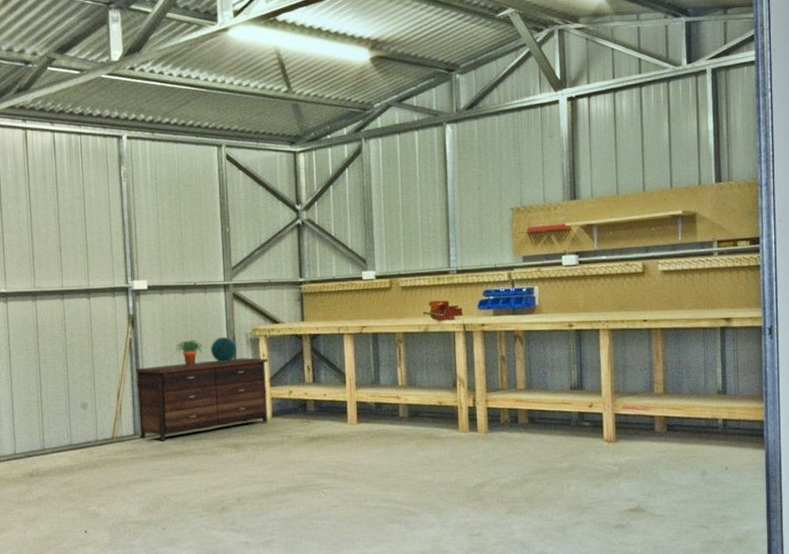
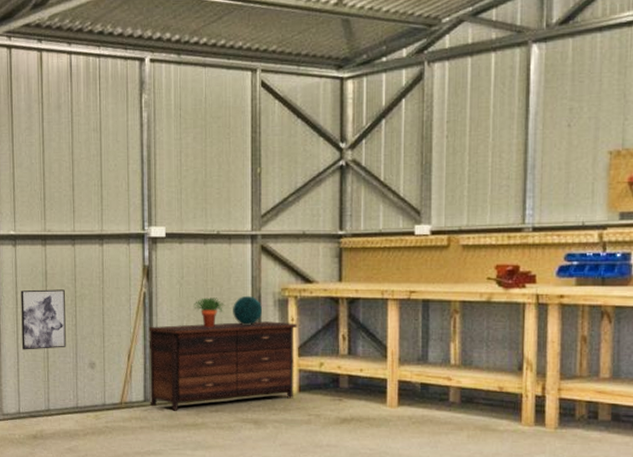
wall art: none [13,339,59,396] -> present [20,289,66,350]

